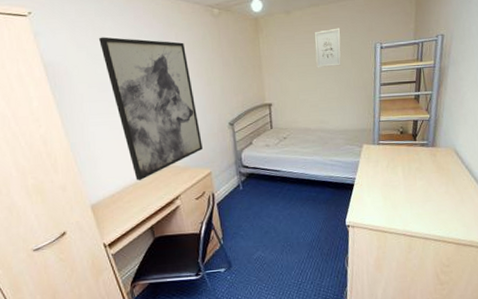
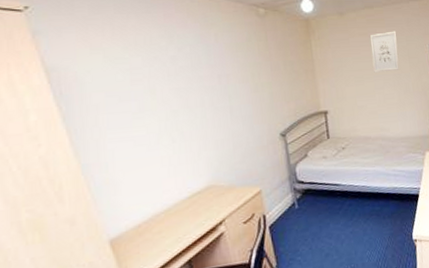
wall art: present [99,37,203,180] -> none [120,37,250,206]

